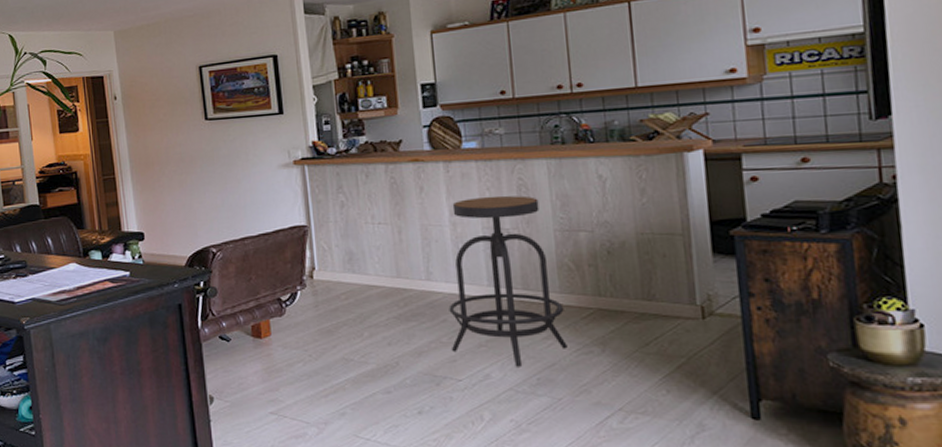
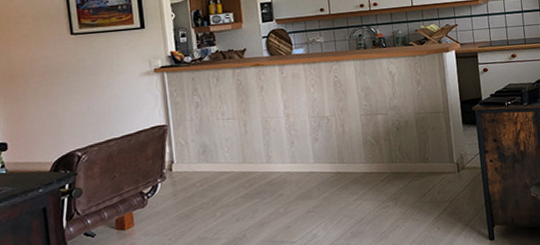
bar stool: present [449,195,568,367] -> none [284,90,372,225]

